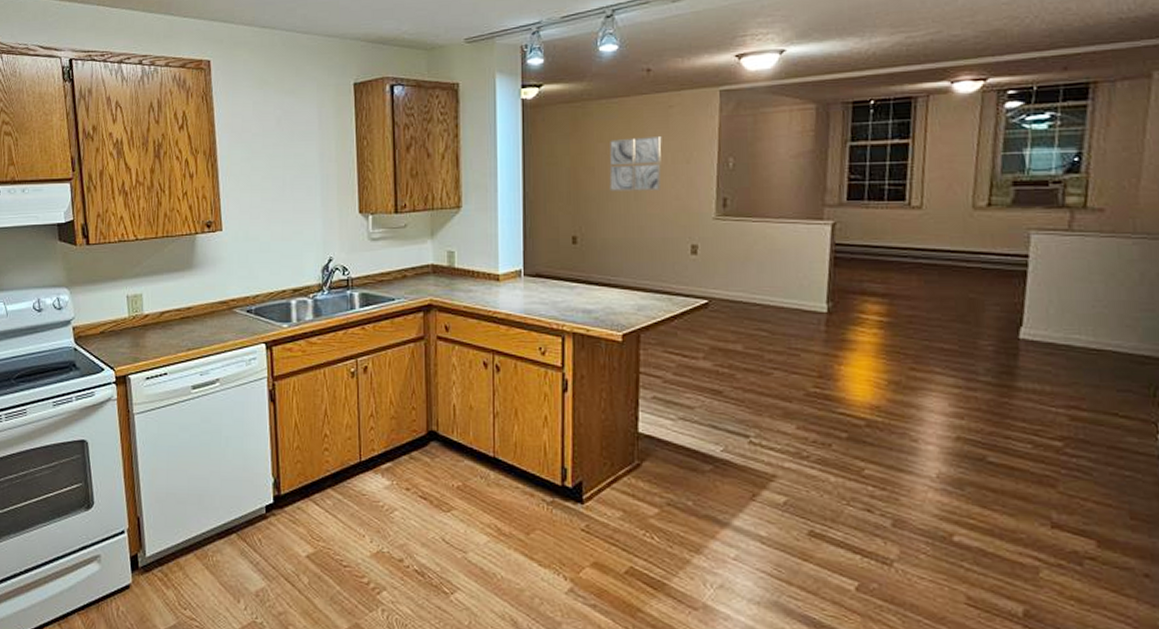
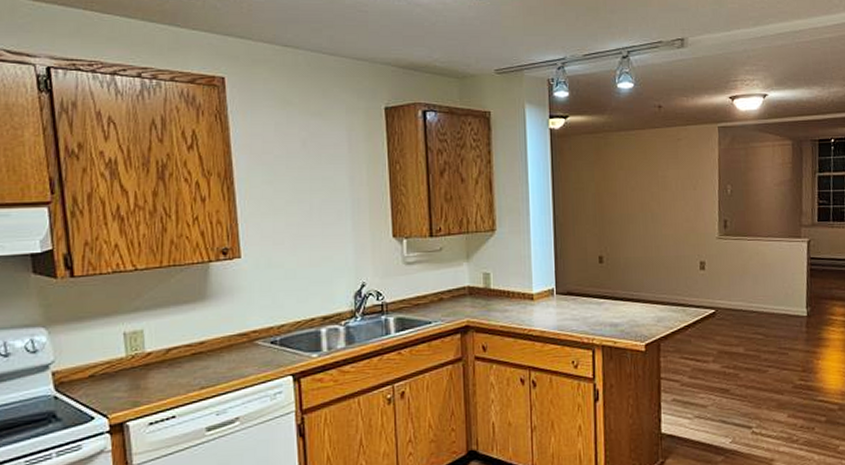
wall art: present [609,137,662,191] -> none [629,166,673,215]

